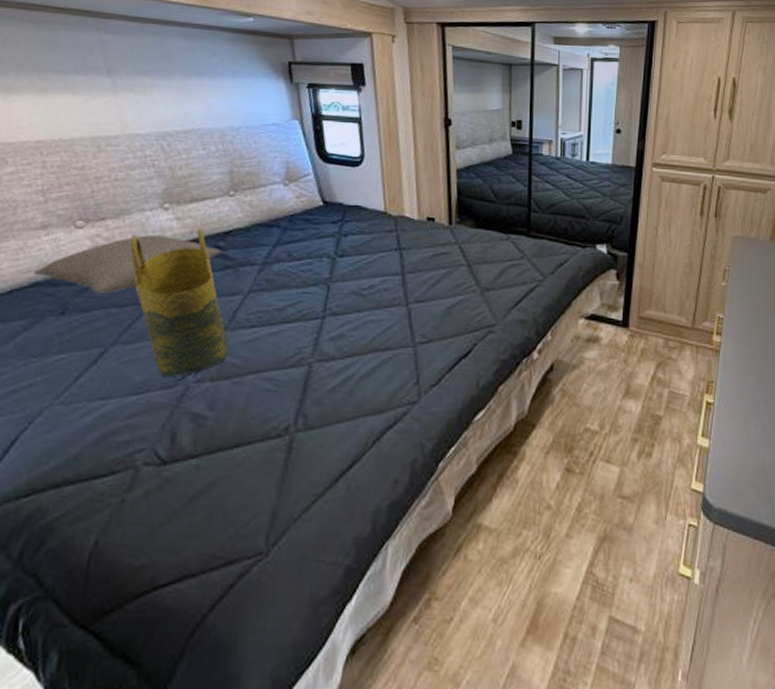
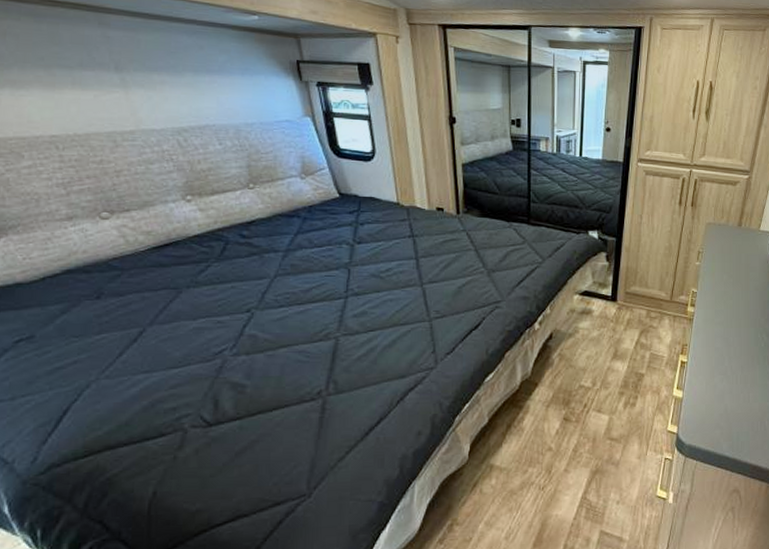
pillow: present [33,235,221,293] -> none [64,225,245,278]
tote bag: present [130,228,229,376] -> none [156,218,260,351]

